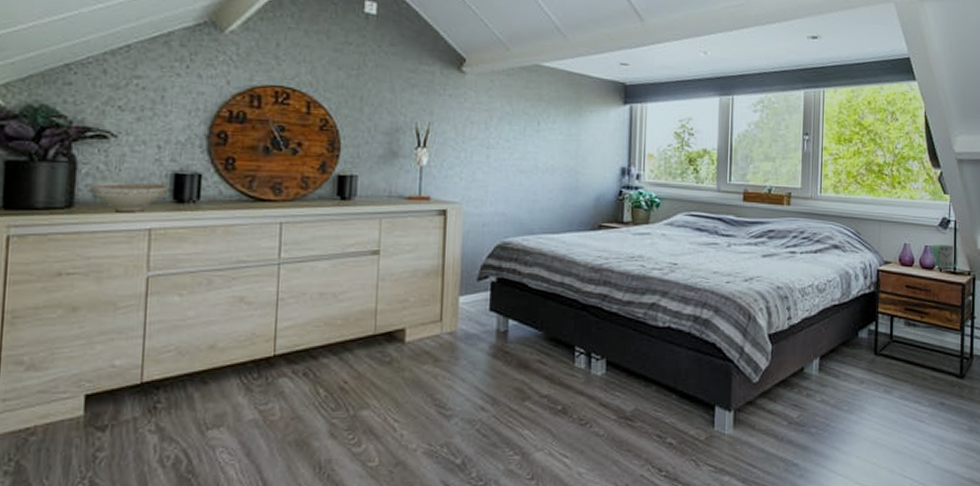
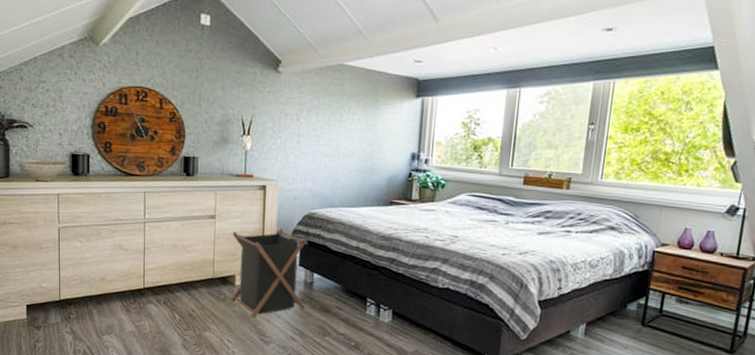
laundry basket: none [398,264,501,384] -> present [231,229,308,318]
alarm clock: present [930,244,959,268] -> none [713,230,744,253]

